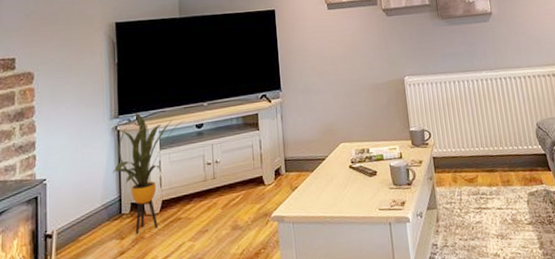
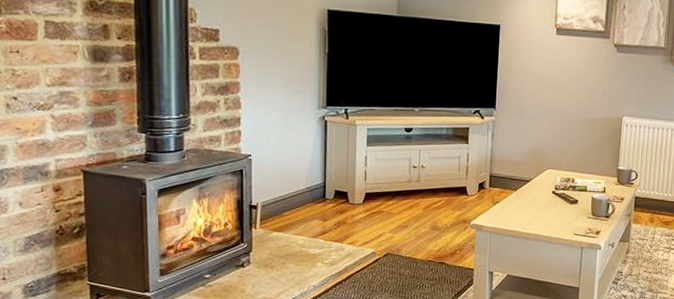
house plant: present [113,112,184,235] -> none [318,106,394,220]

